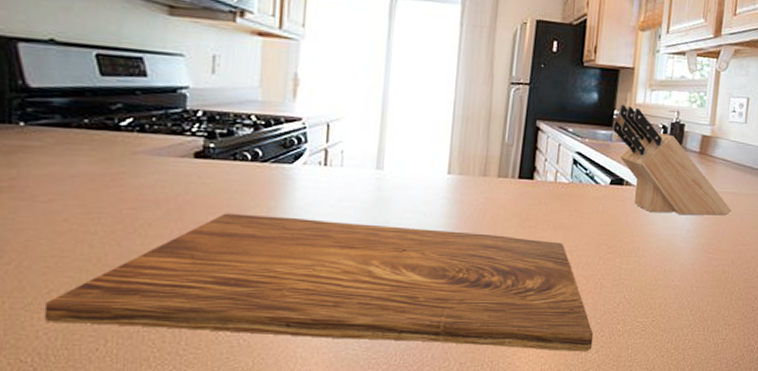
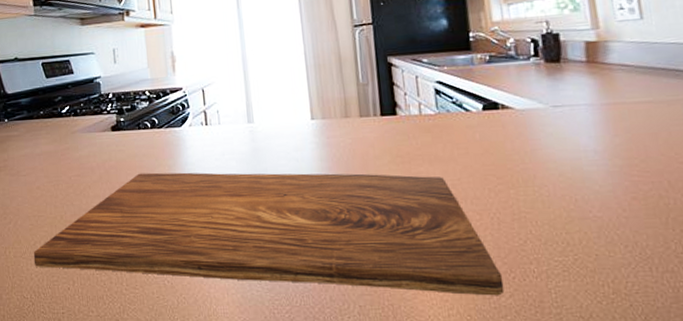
knife block: present [612,105,732,216] -> none [470,25,651,136]

